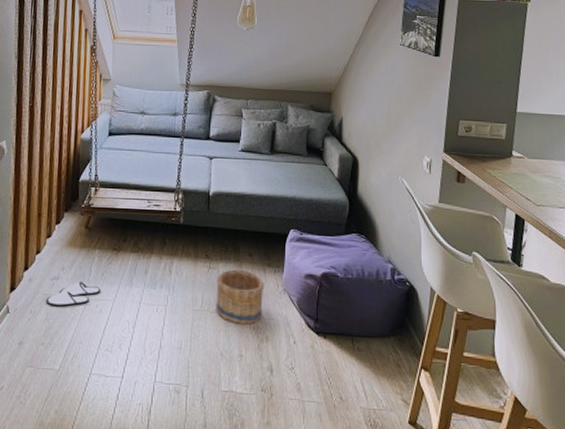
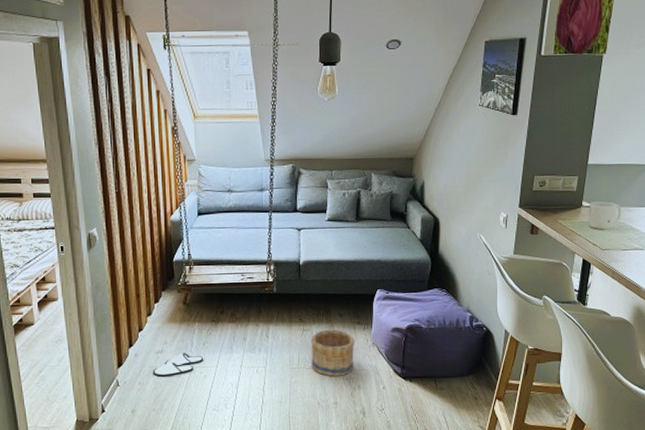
mug: none [519,152,557,184] -> present [588,201,622,230]

